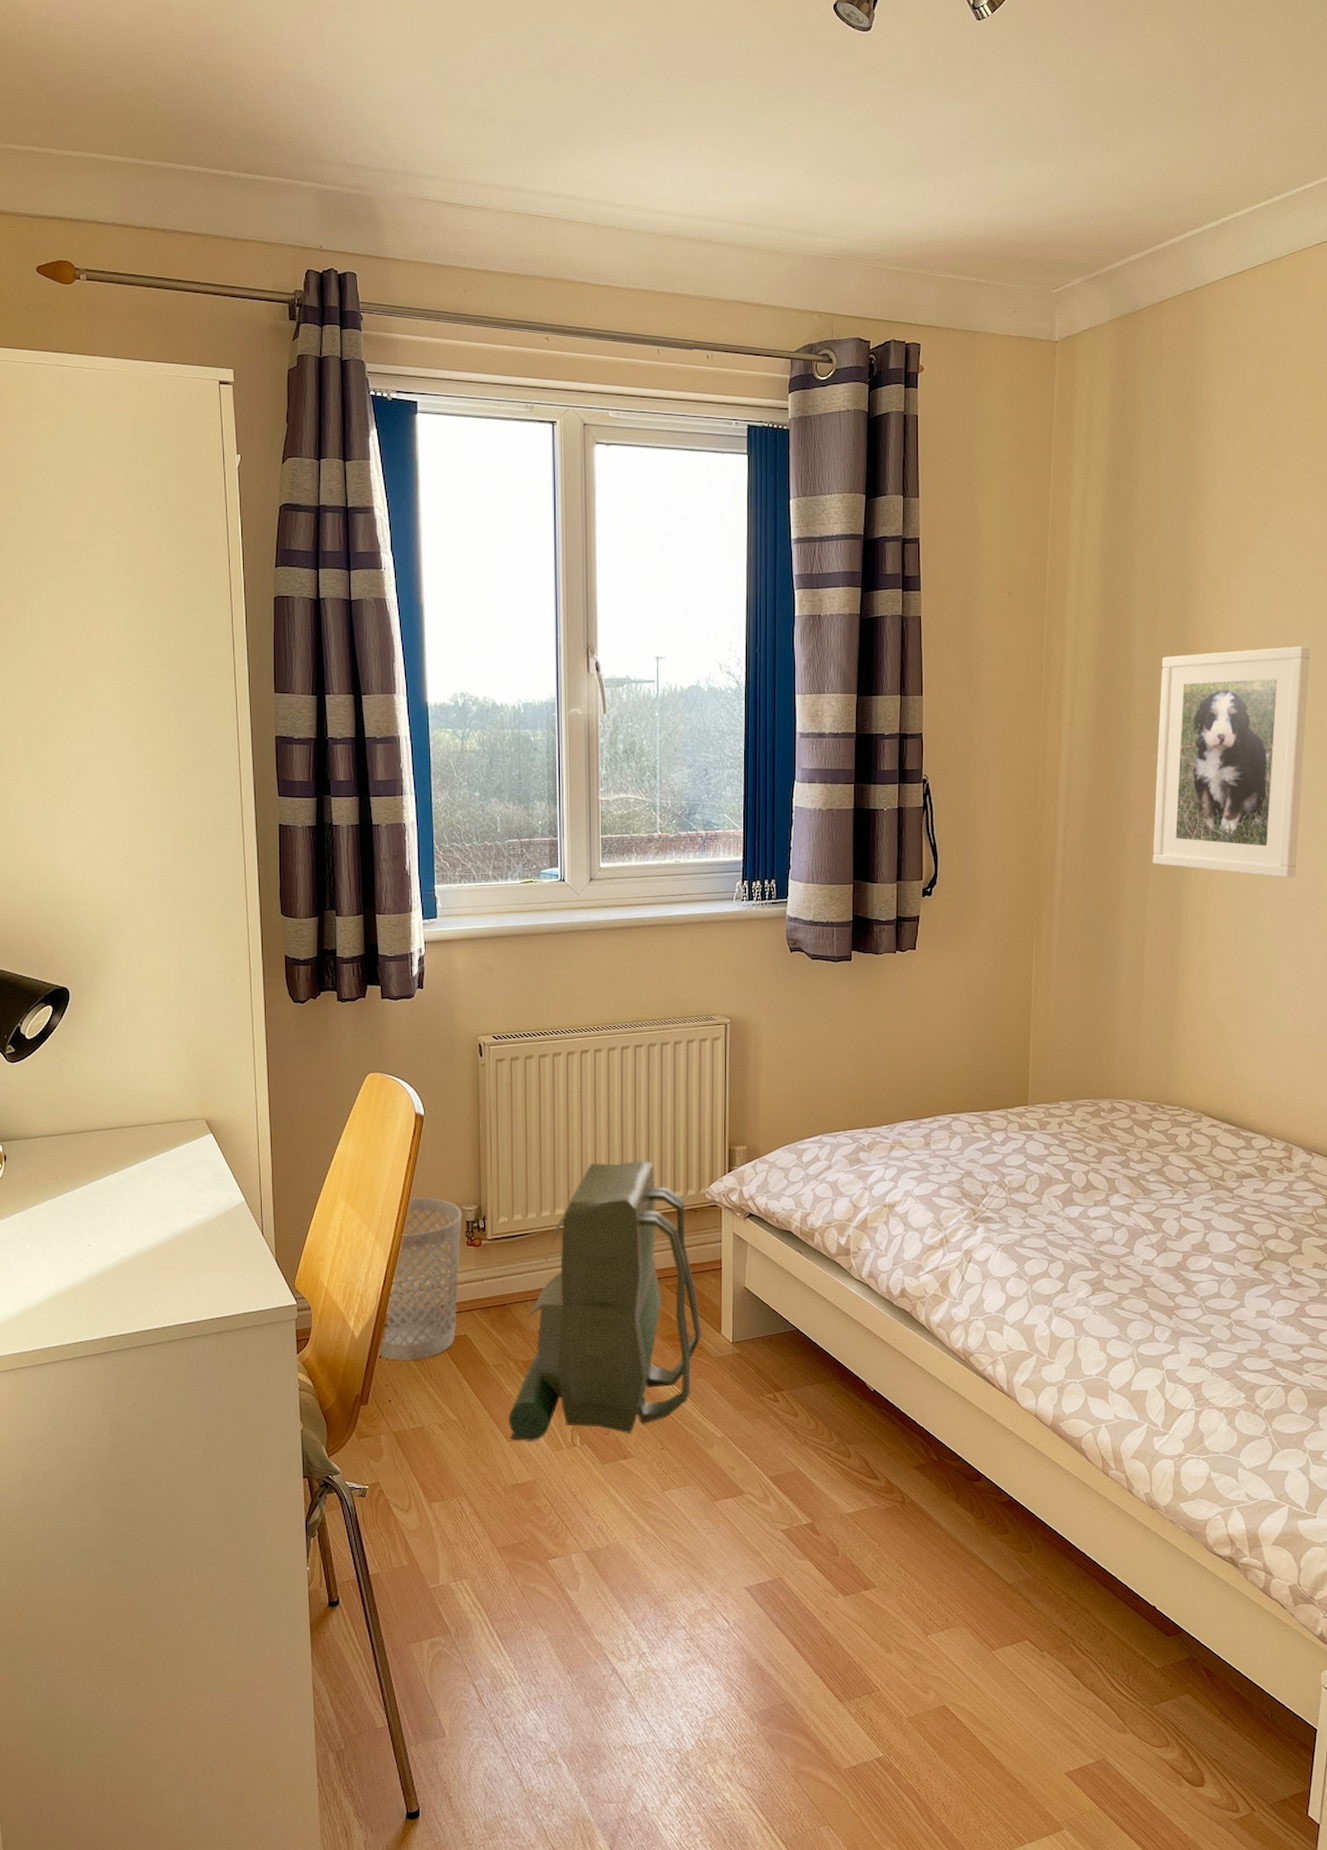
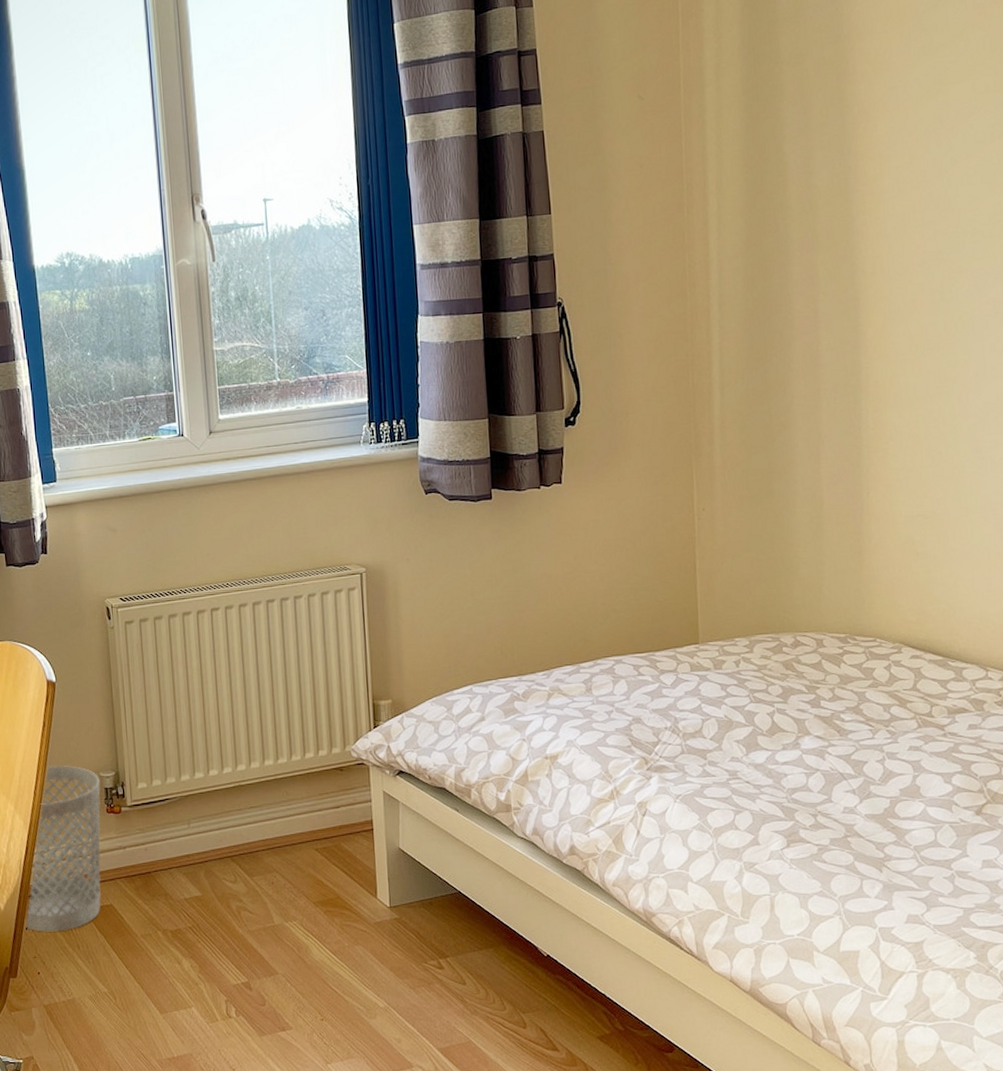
backpack: present [508,1161,701,1442] -> none [160,719,356,1014]
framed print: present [1152,646,1311,878] -> none [818,122,994,379]

